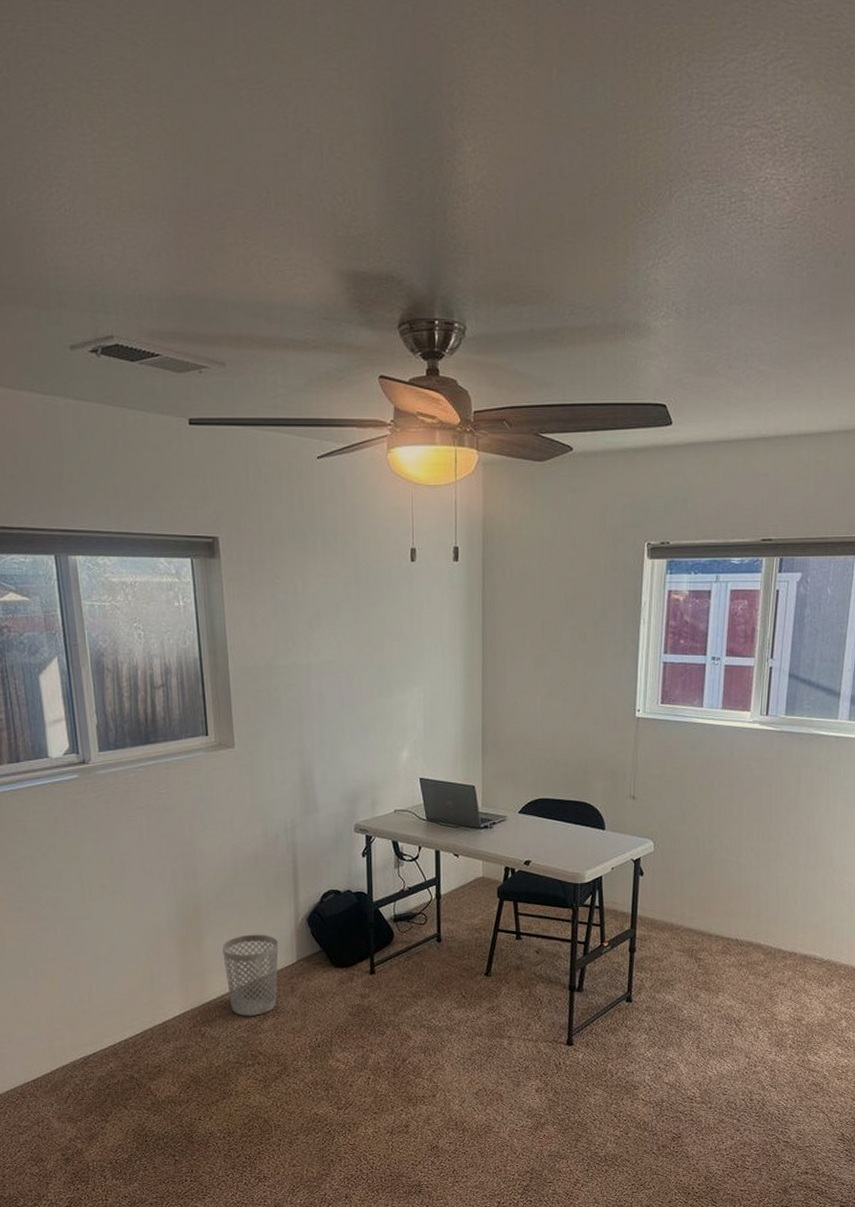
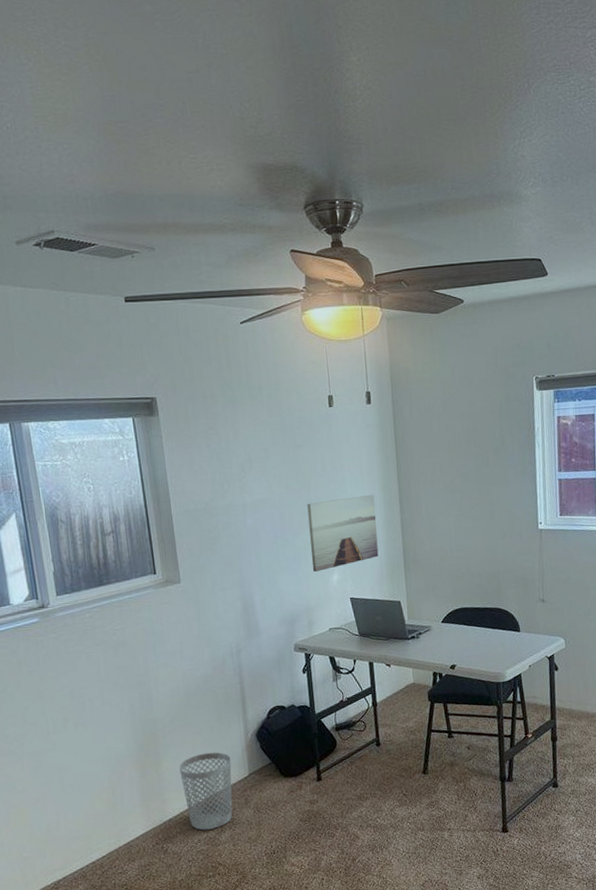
wall art: none [379,665,455,746] -> present [307,495,379,572]

